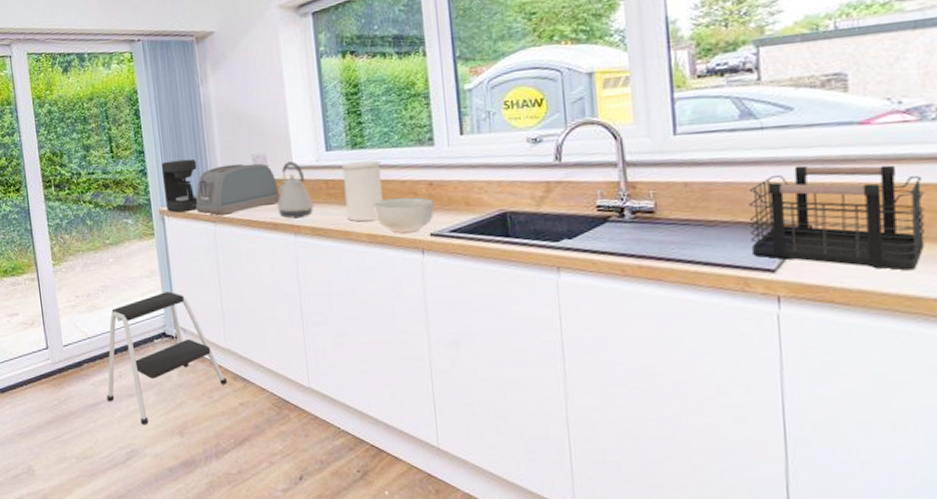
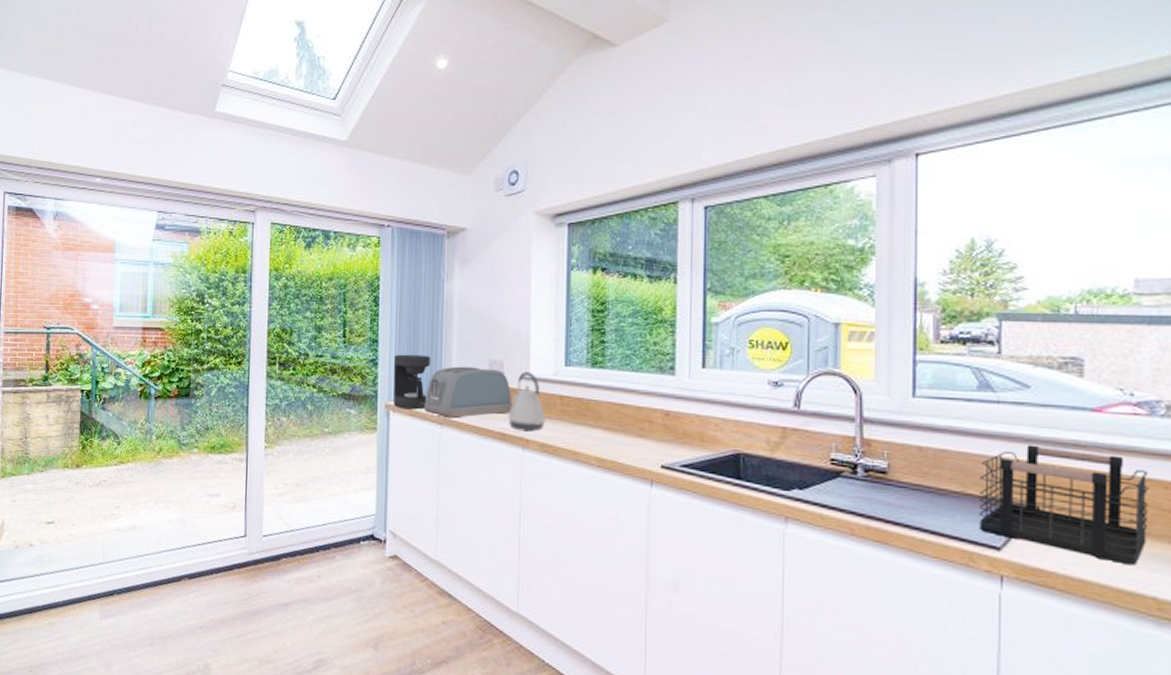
step stool: present [107,291,227,425] -> none [301,491,432,633]
canister: present [342,160,383,222] -> none [578,381,619,445]
bowl: present [373,196,435,234] -> none [607,423,670,462]

